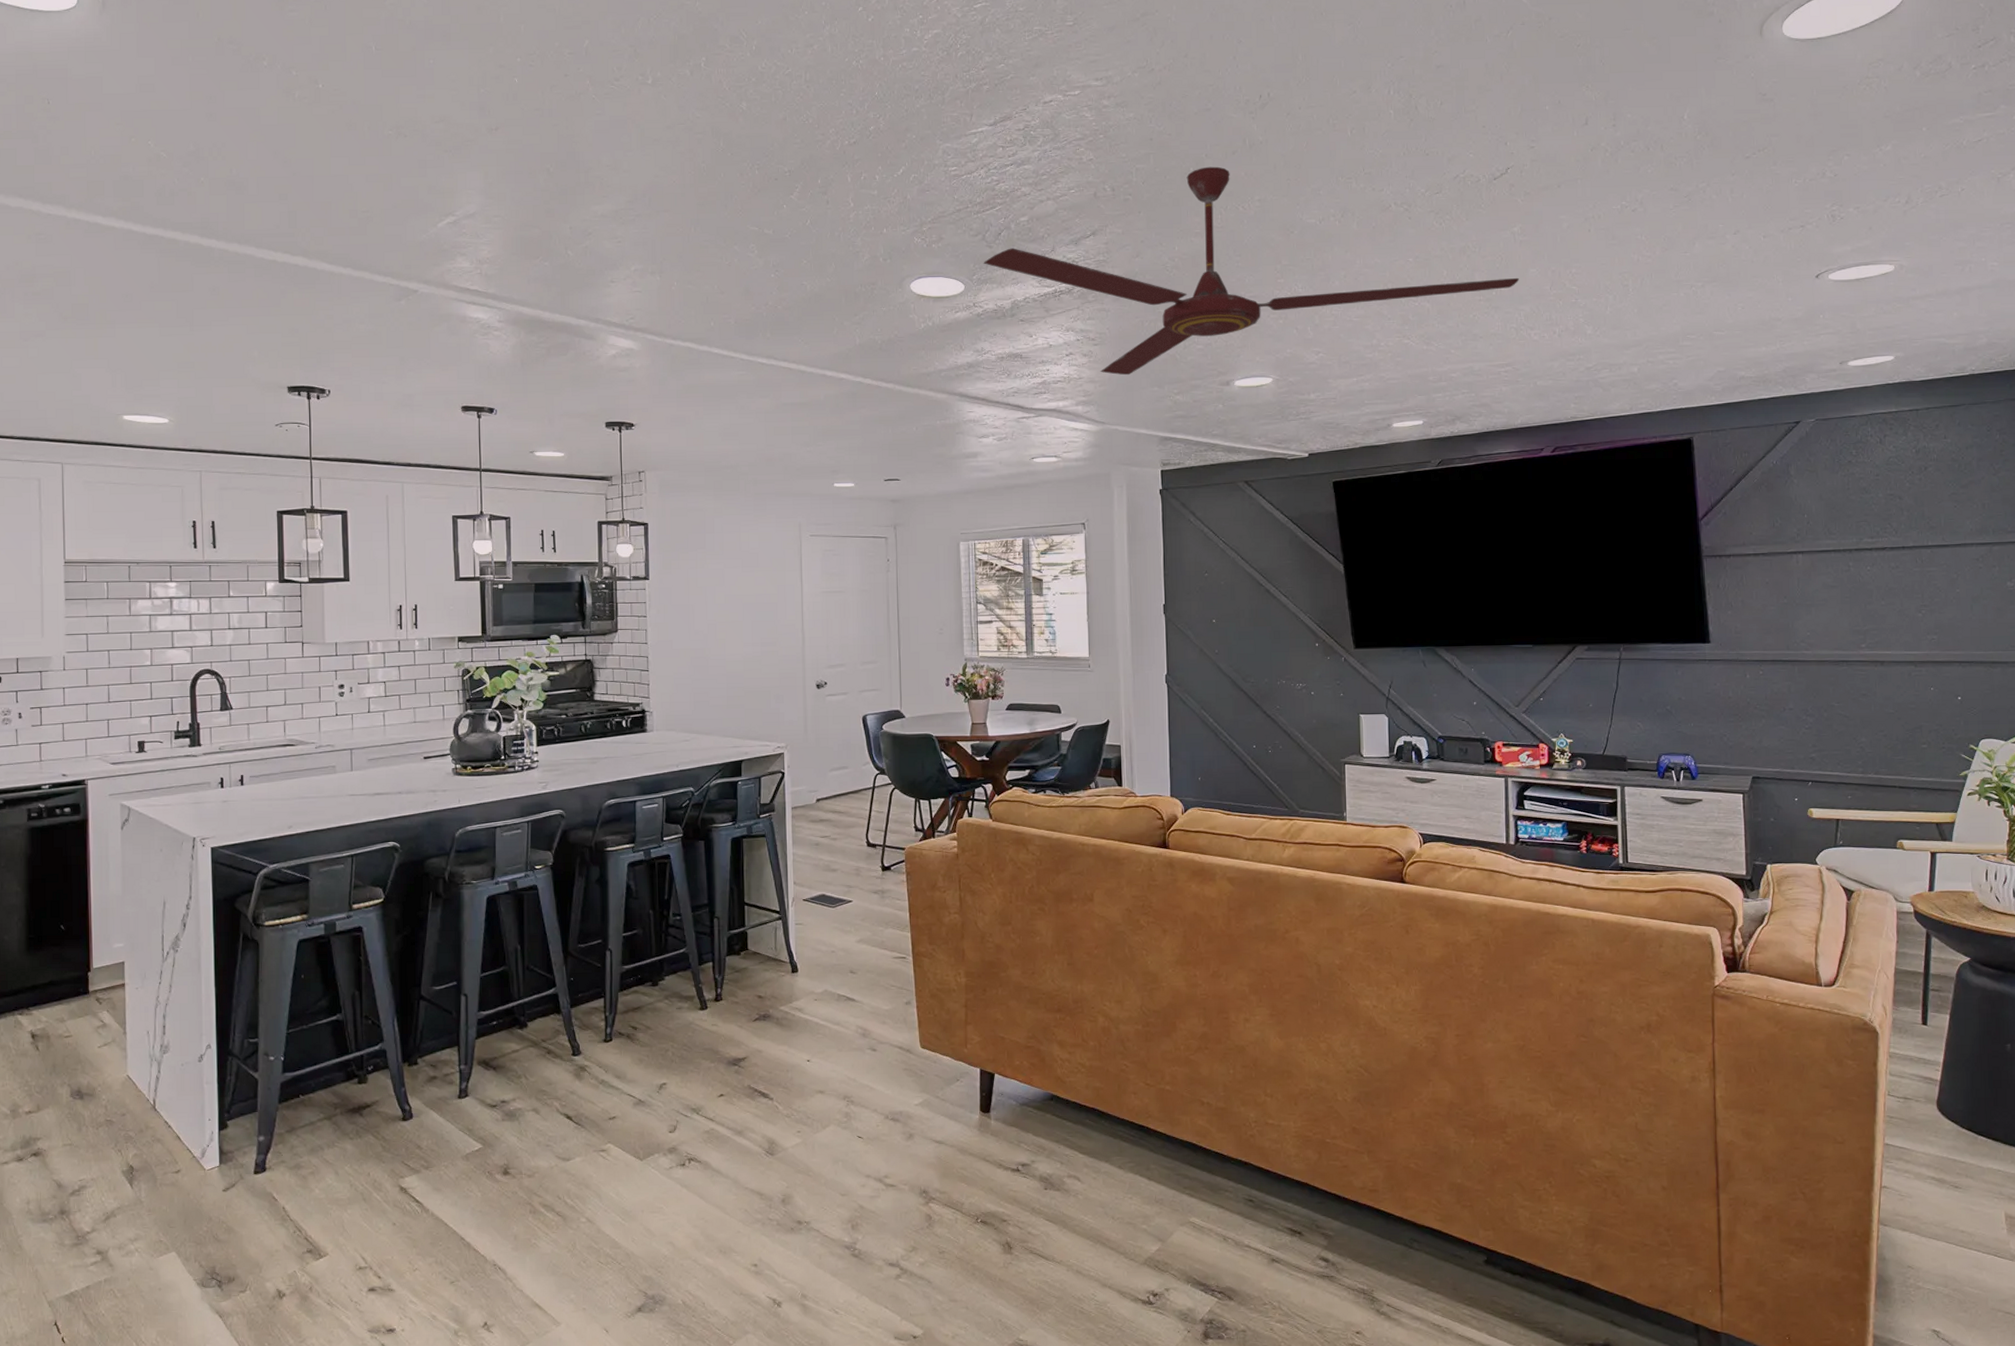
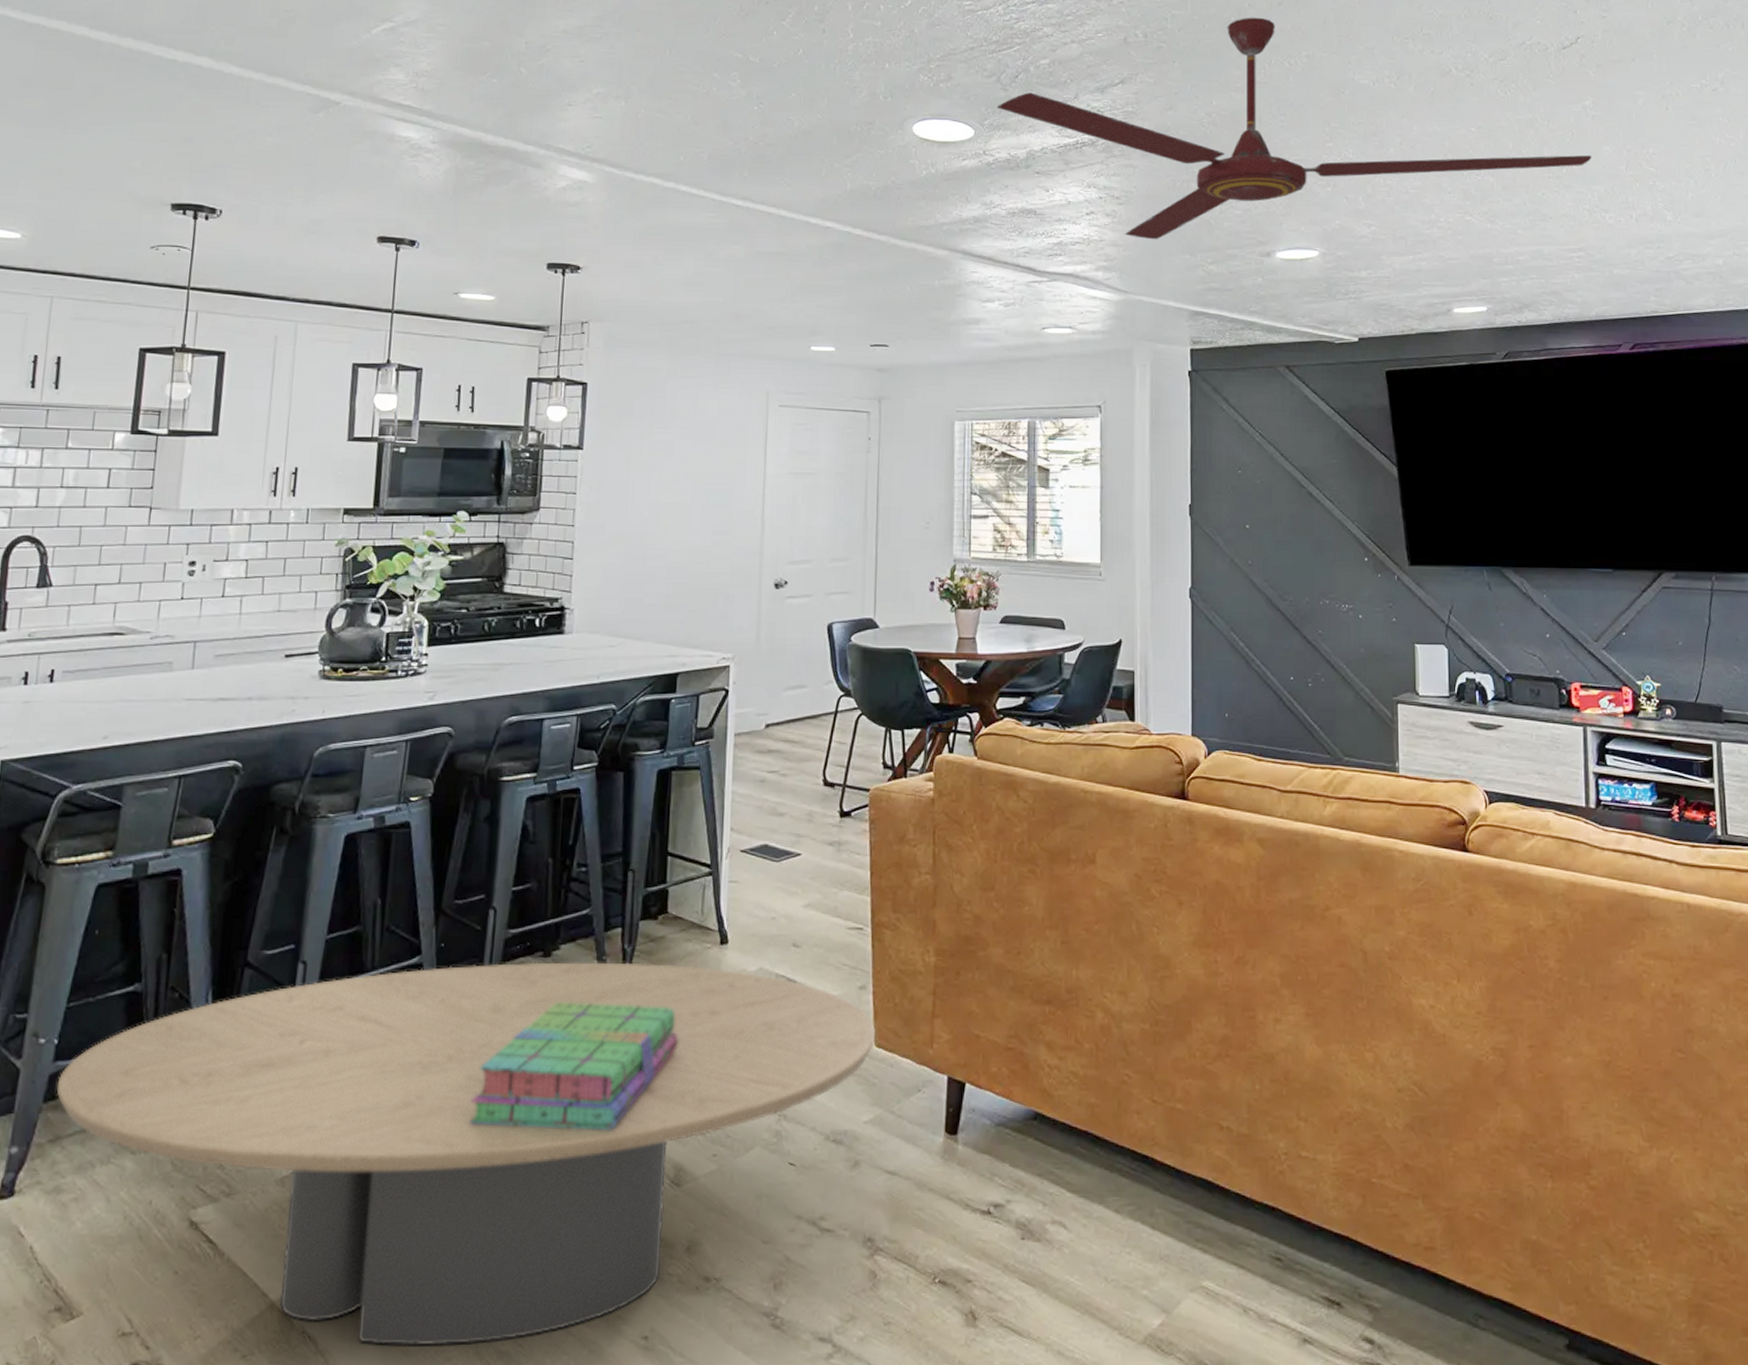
coffee table: none [287,988,921,1274] -> present [56,962,876,1346]
stack of books: none [605,1019,764,1115] -> present [469,1001,678,1130]

